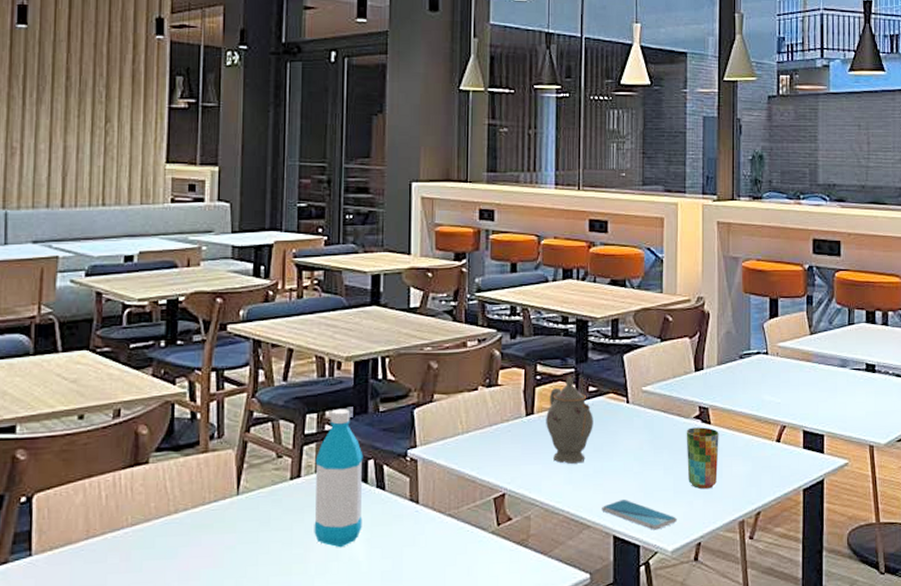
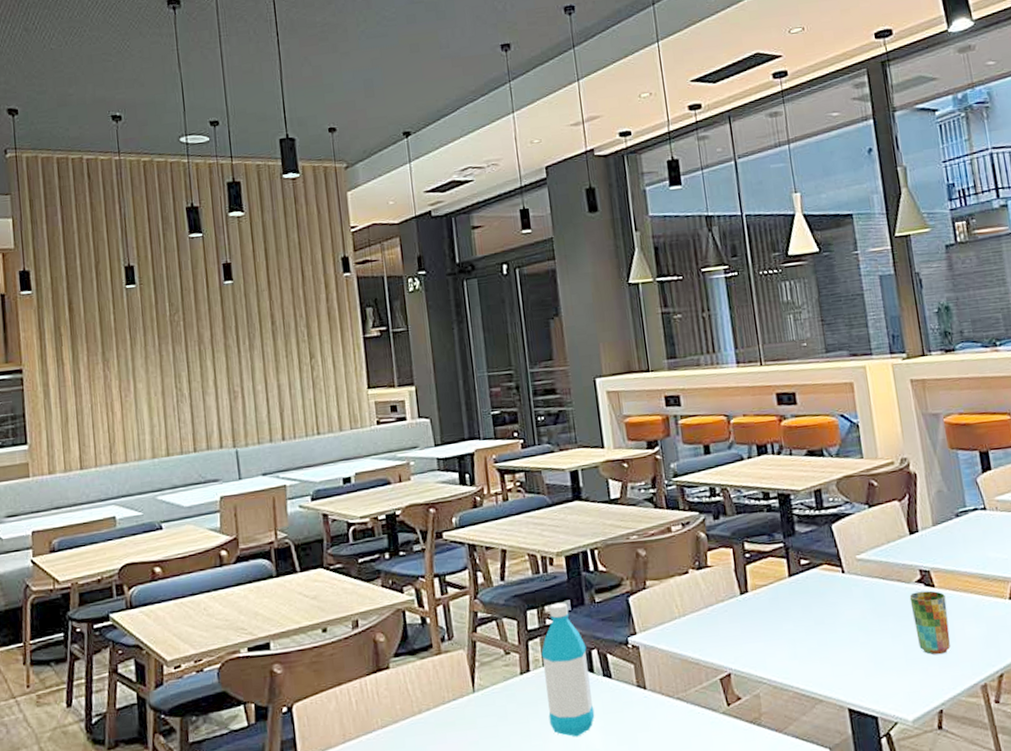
teapot: present [546,376,593,464] -> none [761,551,811,639]
smartphone: present [602,500,677,530] -> none [832,671,914,700]

